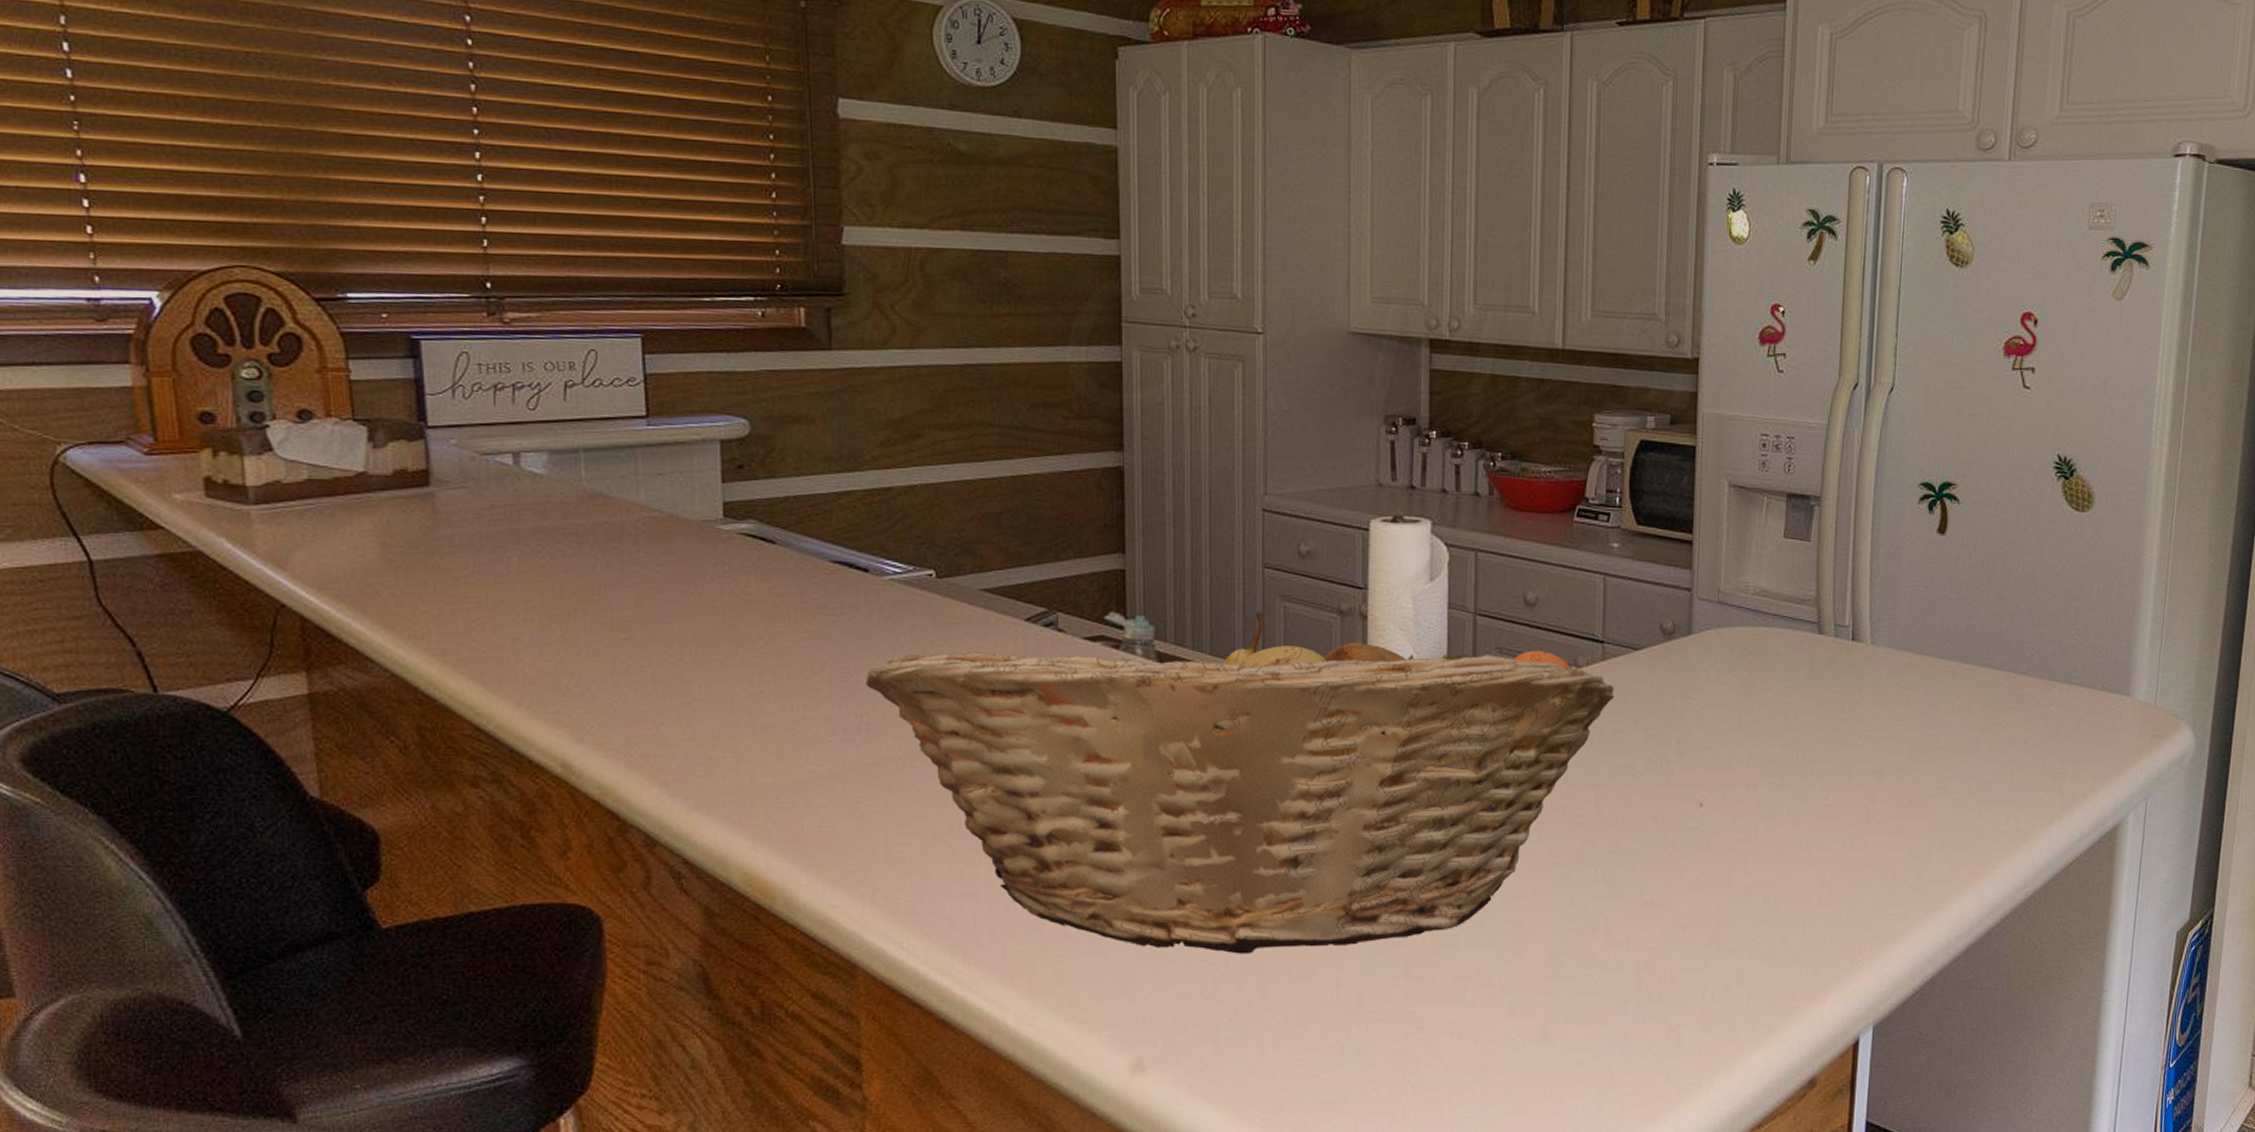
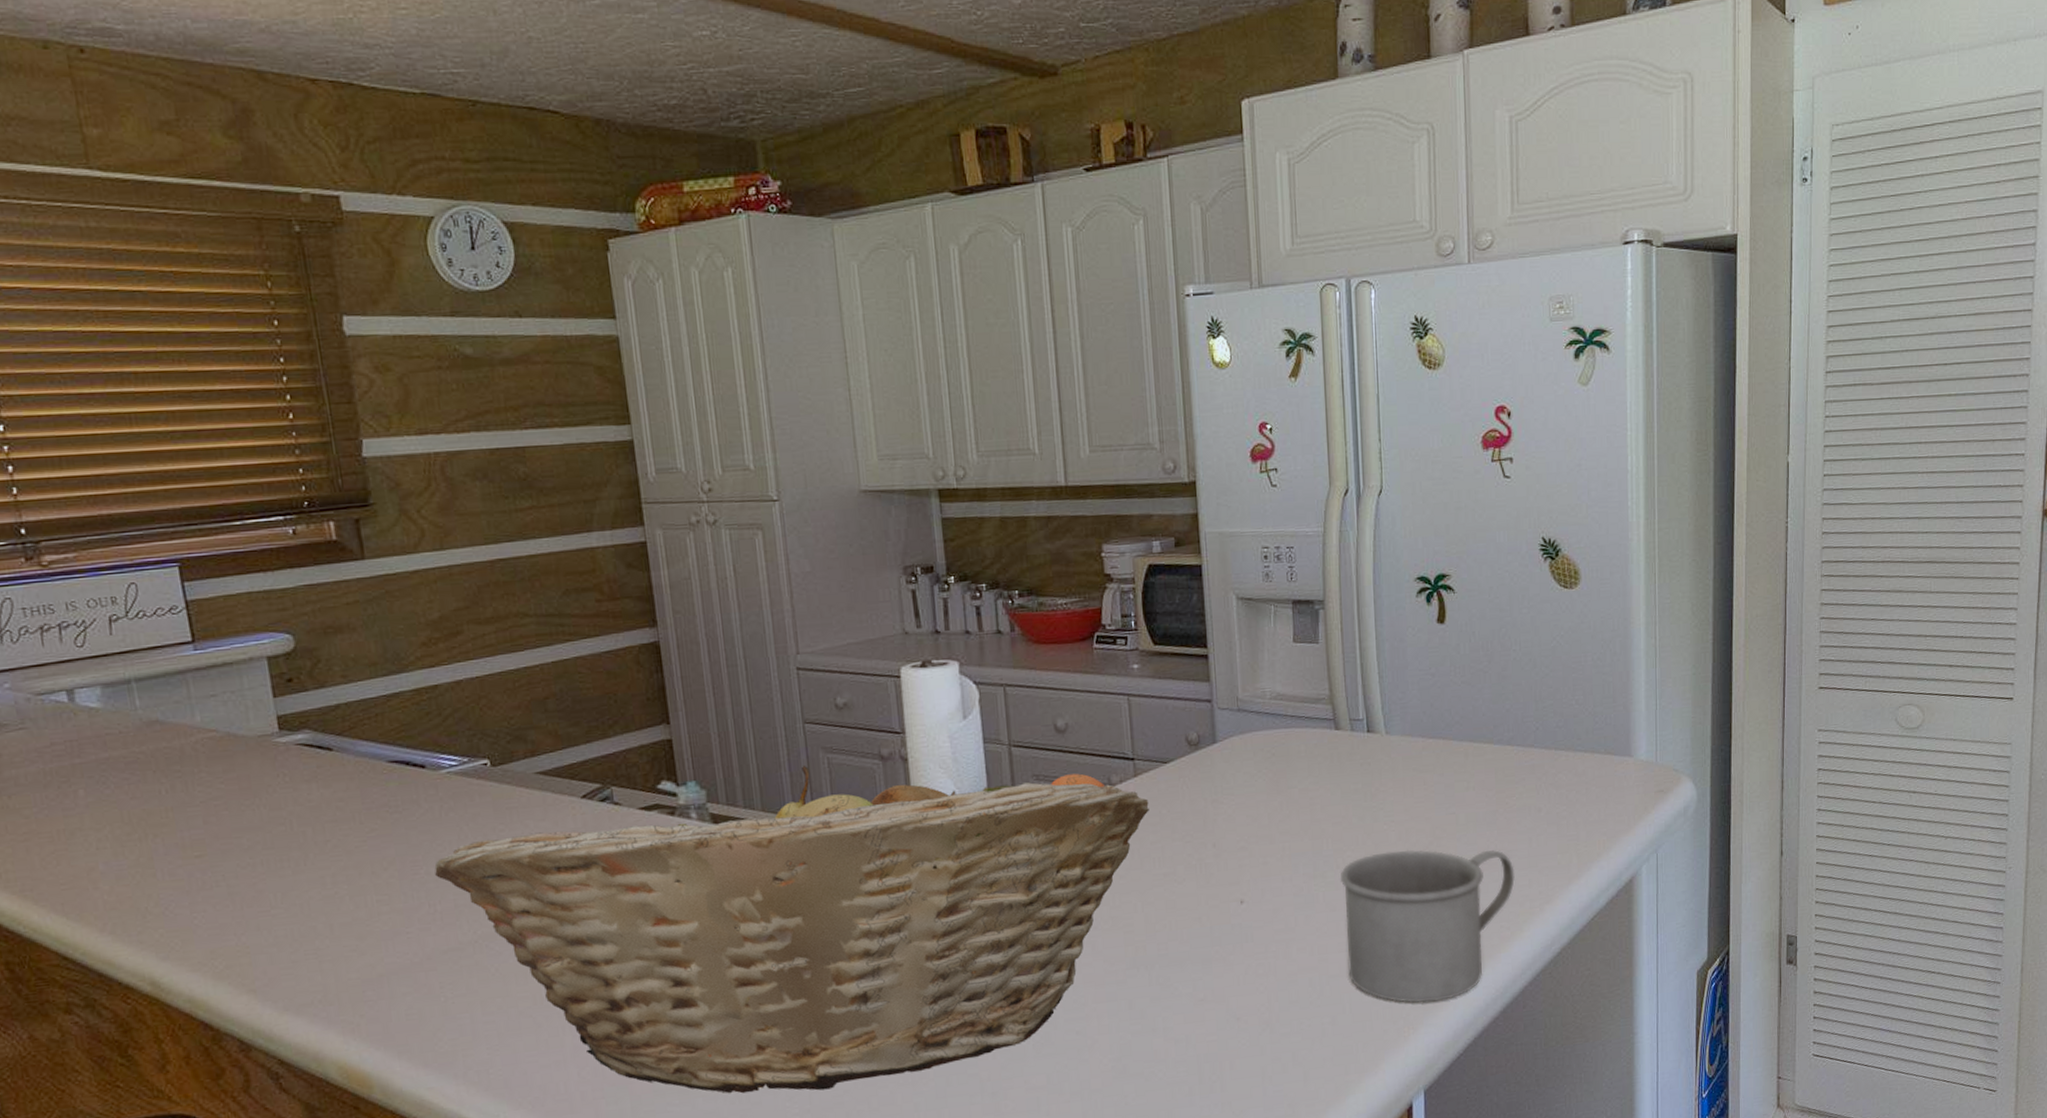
mug: none [1806,769,1993,933] -> present [1340,850,1515,1003]

